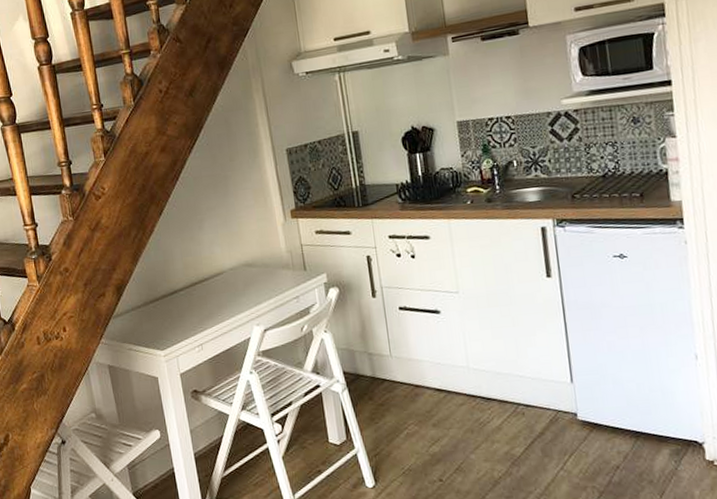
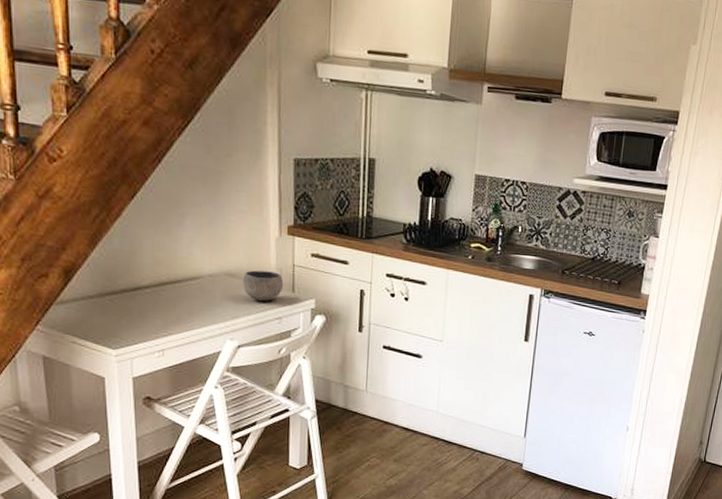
bowl: none [259,254,296,284] -> present [243,270,284,301]

